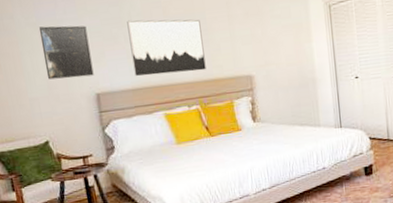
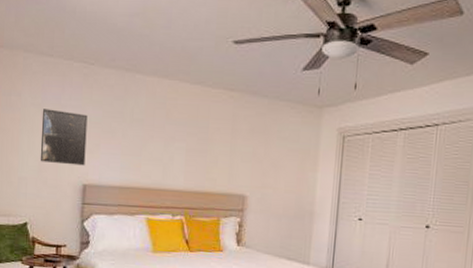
wall art: present [127,19,206,76] -> none [125,116,202,181]

